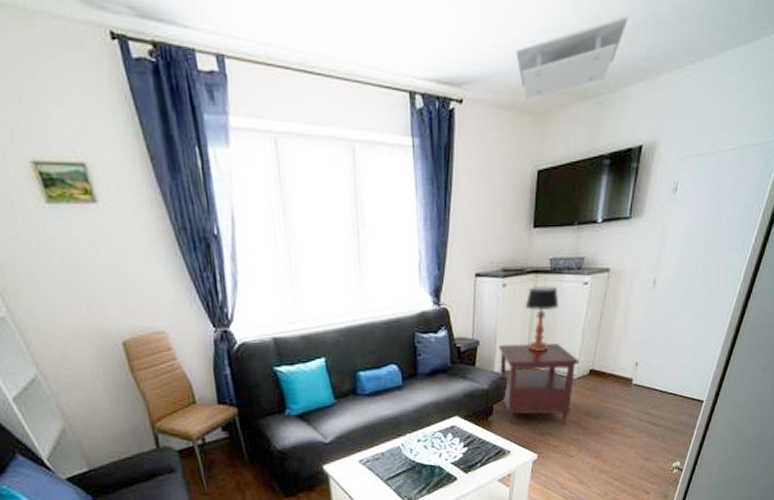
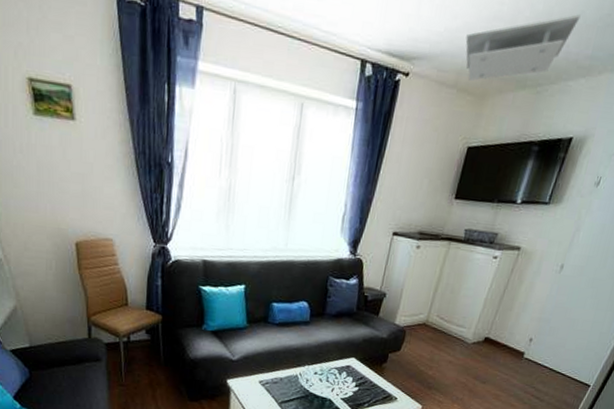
side table: present [498,343,579,425] -> none [397,301,477,384]
table lamp: present [525,286,559,351] -> none [431,252,468,312]

